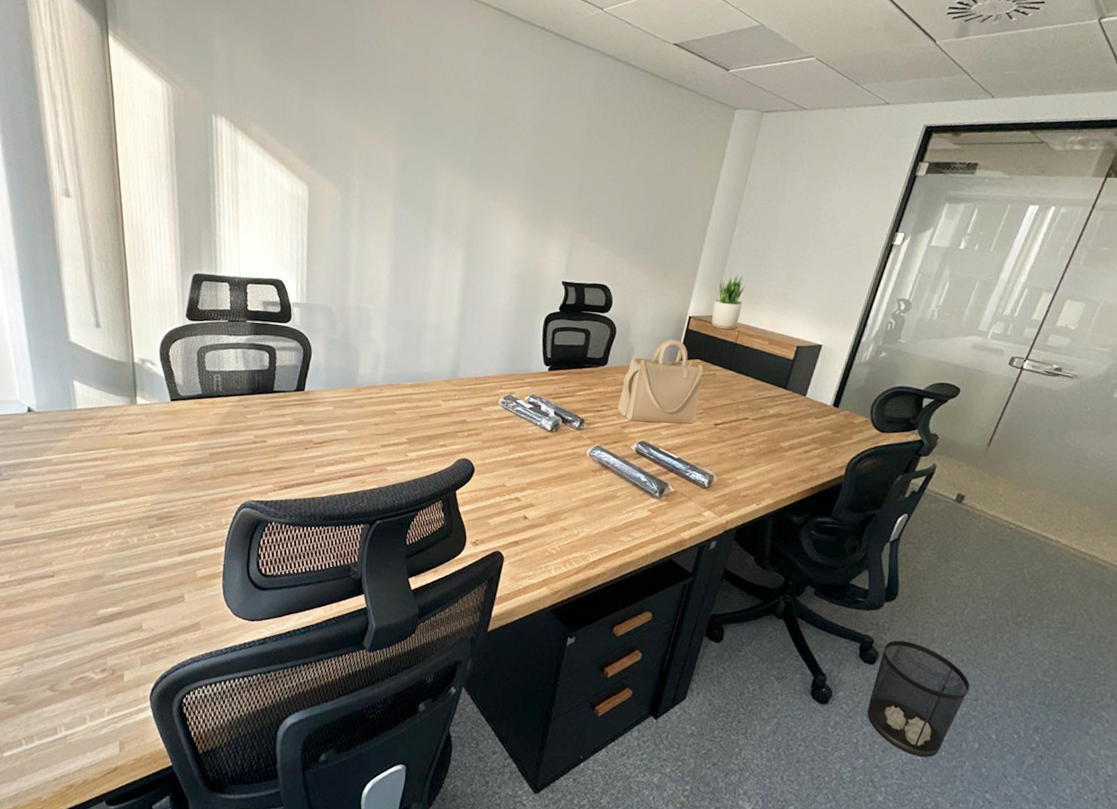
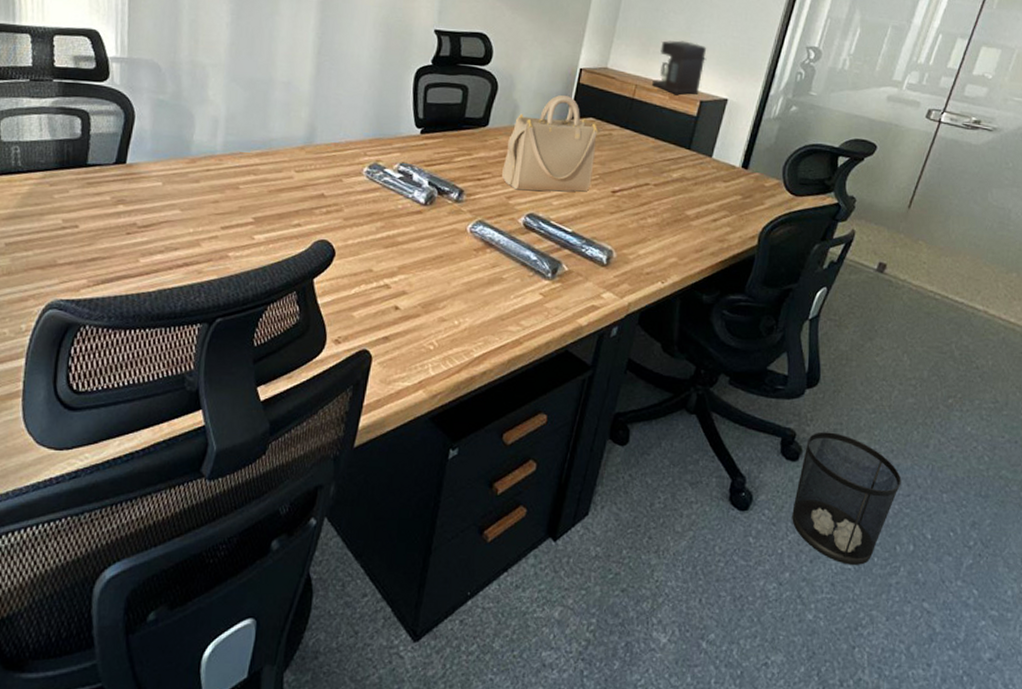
planter: present [712,276,745,330] -> none [605,22,641,84]
coffee maker: none [754,292,804,341] -> present [652,40,706,96]

